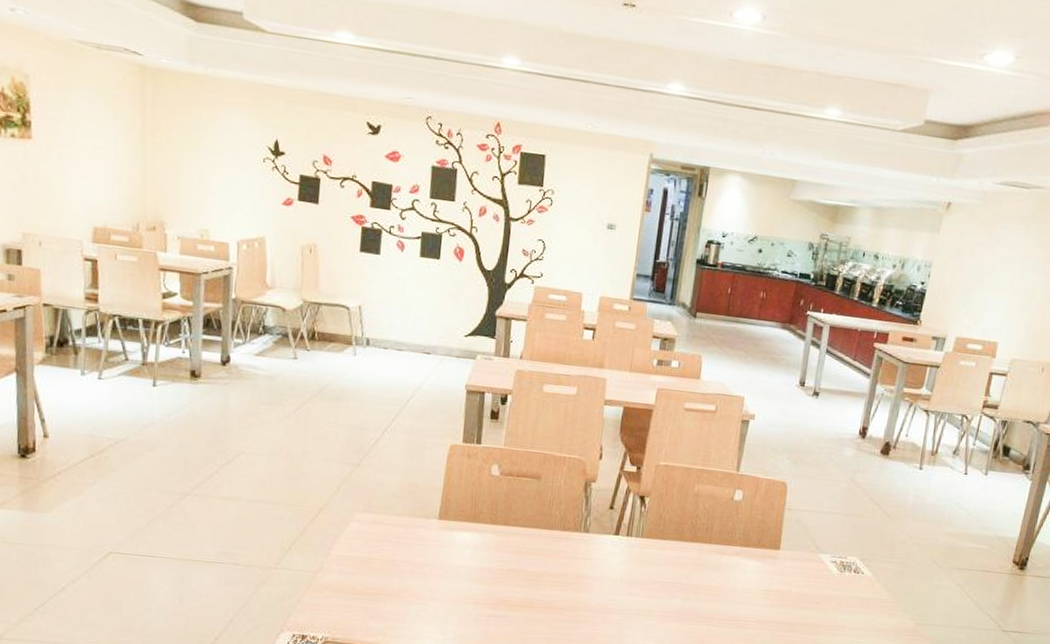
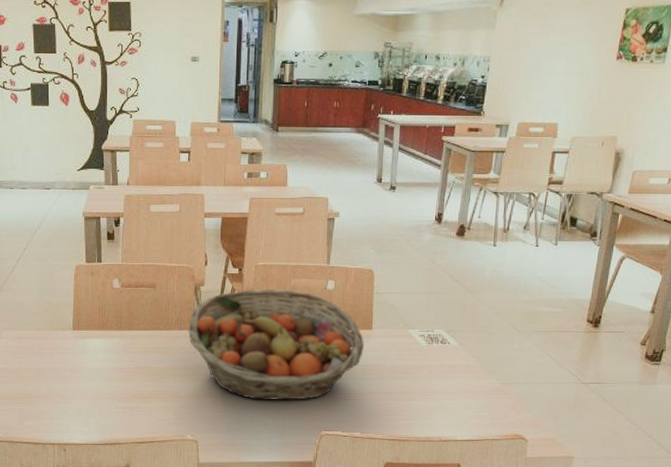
fruit basket: none [572,491,770,624] -> present [188,288,365,401]

